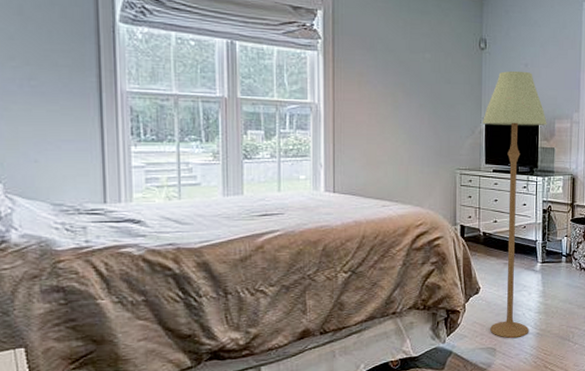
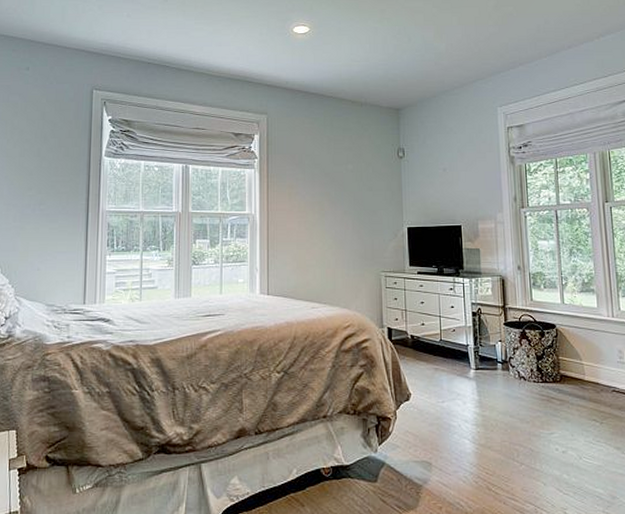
floor lamp: present [483,70,547,338] -> none [404,175,470,452]

